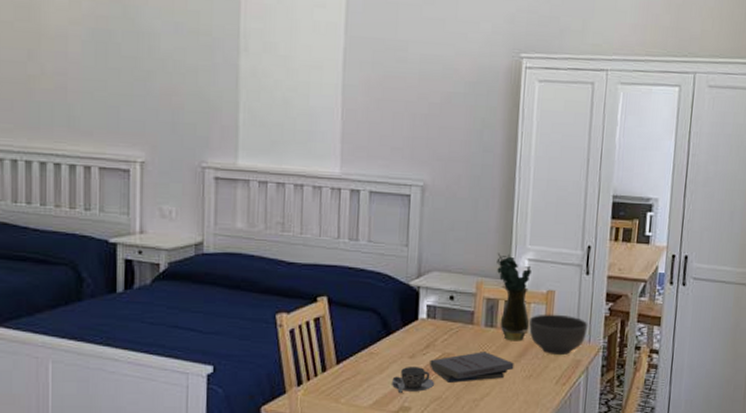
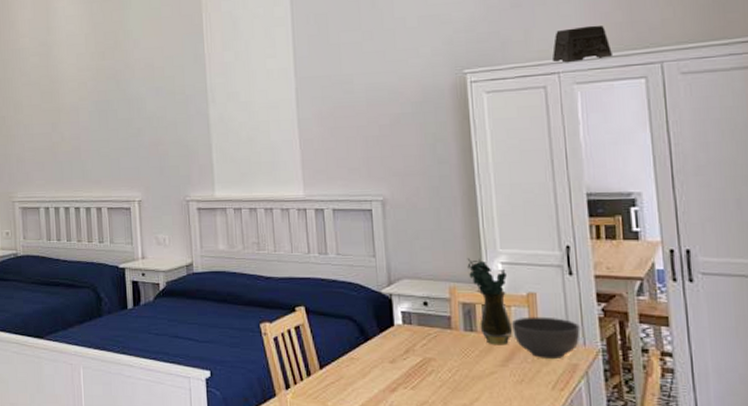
teacup: present [391,366,435,393] -> none [374,370,420,397]
books: present [429,352,514,383] -> none [411,356,502,387]
decorative box: none [603,25,656,62] -> present [551,25,612,63]

